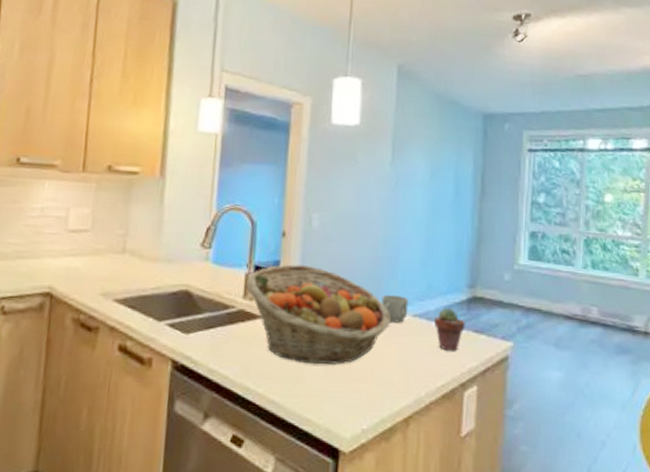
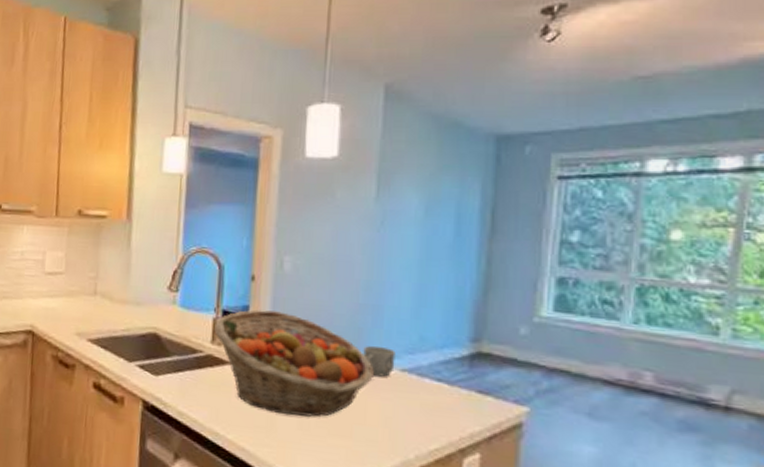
potted succulent: present [434,307,466,351] -> none [427,362,468,413]

